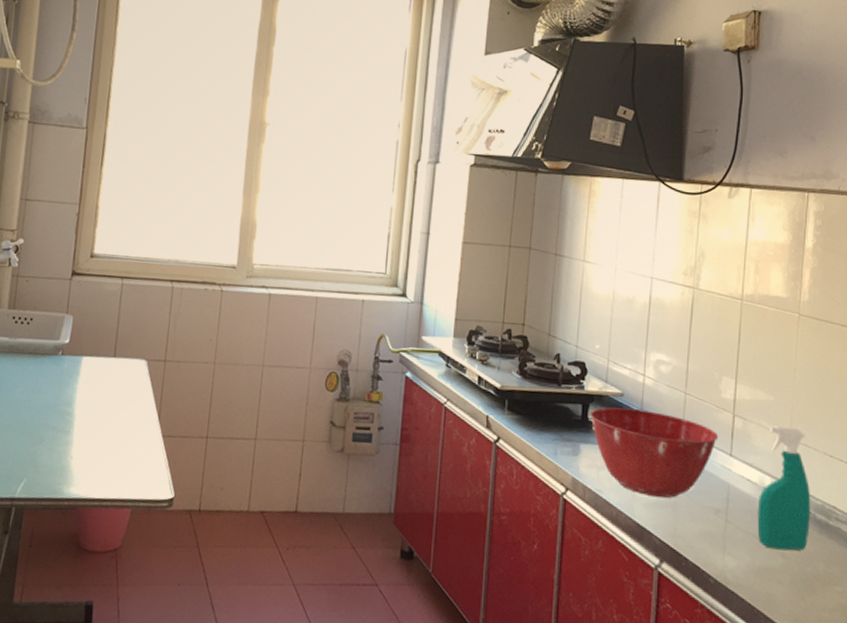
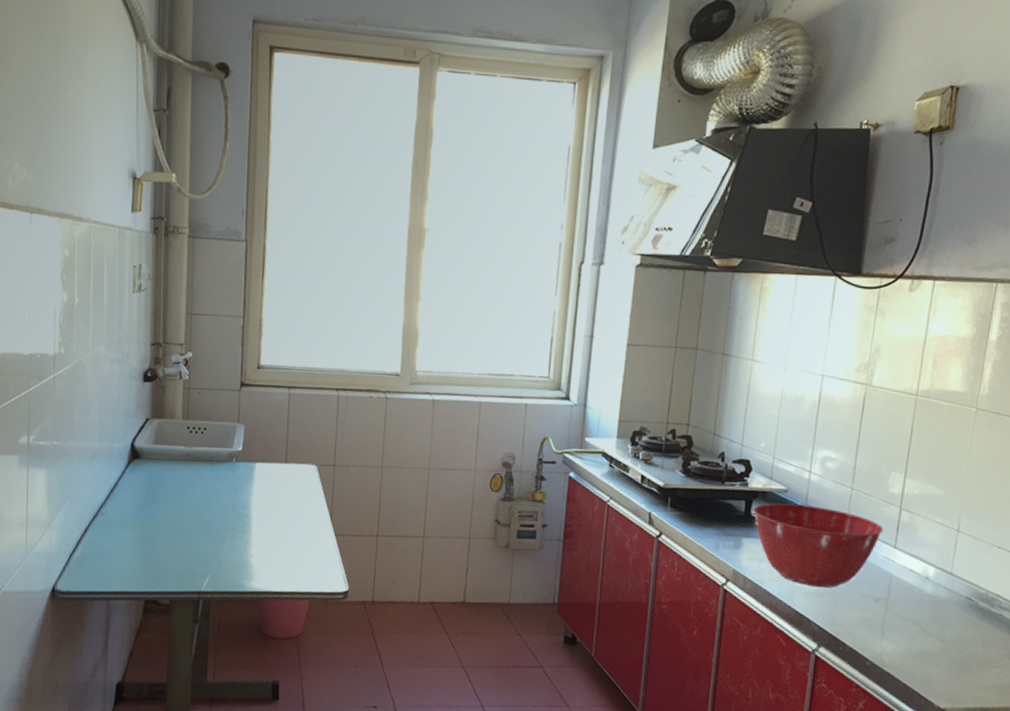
spray bottle: present [757,426,811,551] -> none [917,519,975,636]

